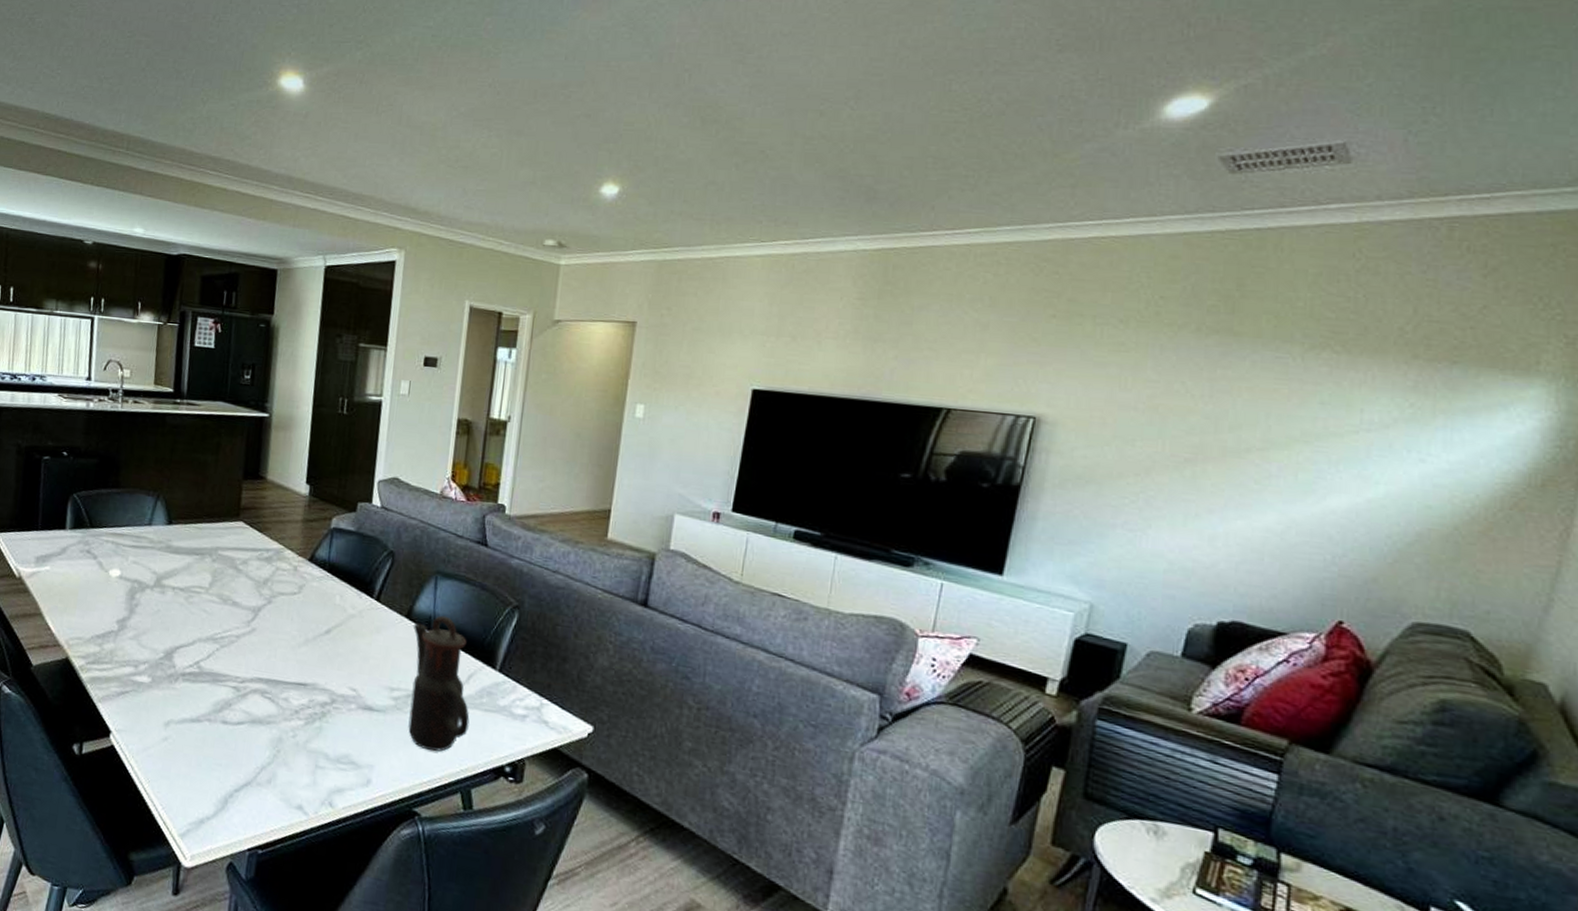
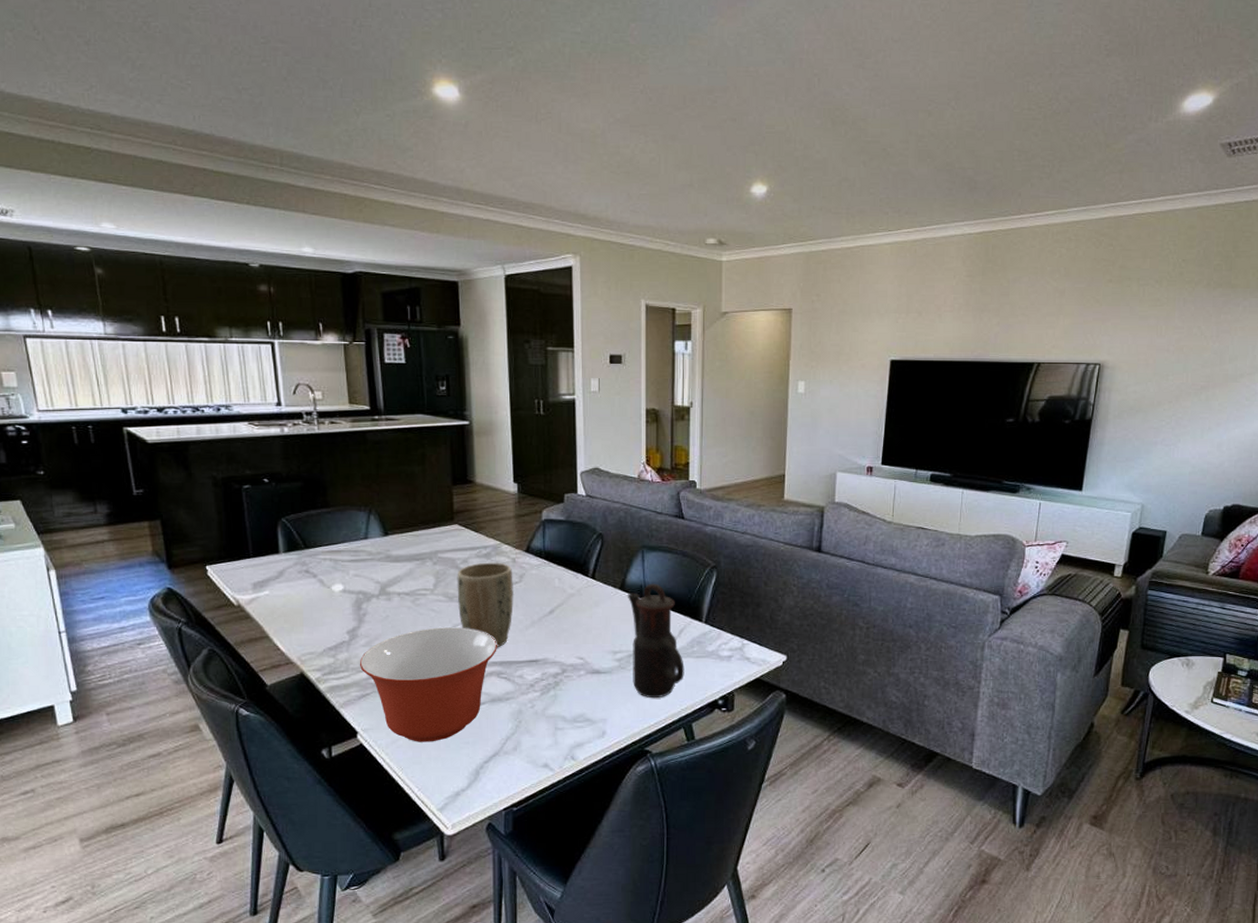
mixing bowl: none [123,630,266,757] -> present [359,627,497,742]
plant pot: none [231,566,293,664] -> present [457,562,514,648]

